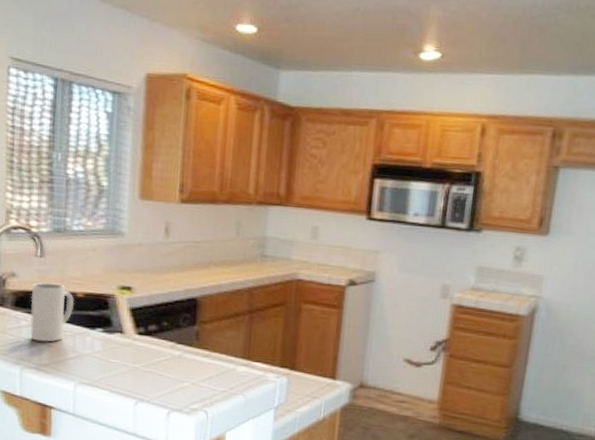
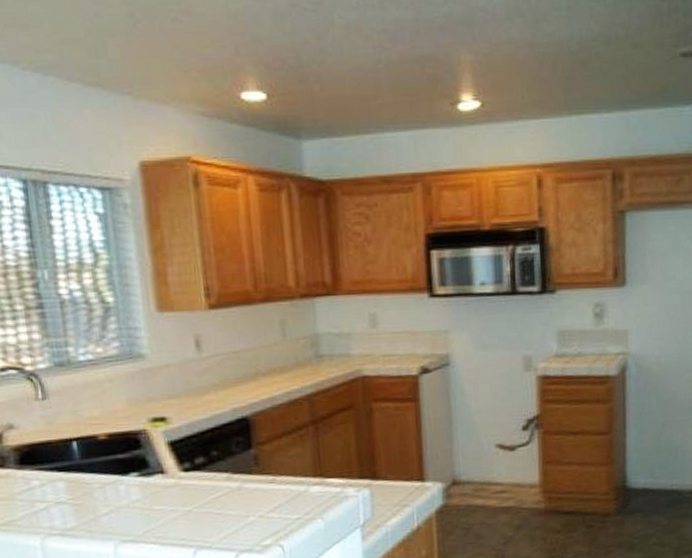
mug: present [30,283,75,342] -> none [38,428,97,502]

